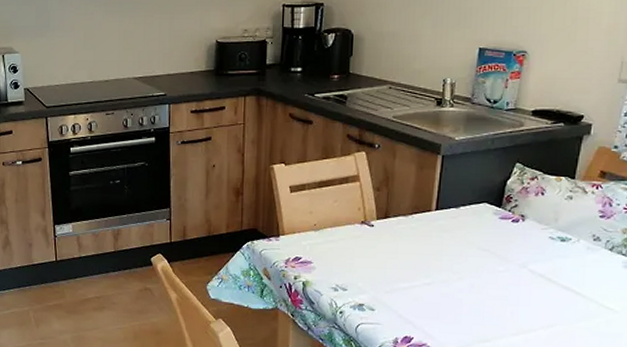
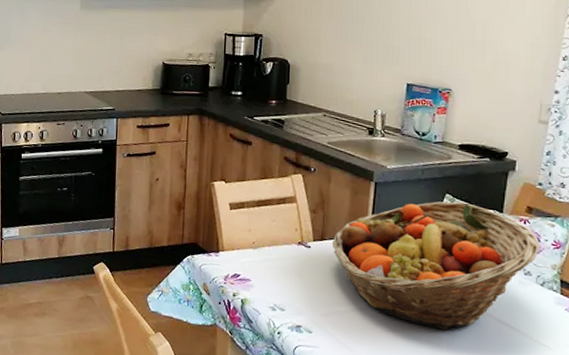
fruit basket: none [396,170,612,301] -> present [332,201,540,331]

